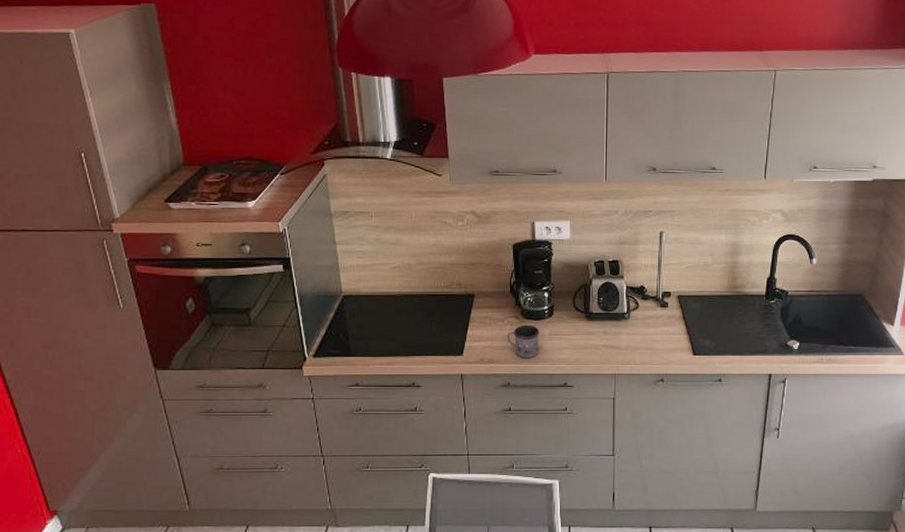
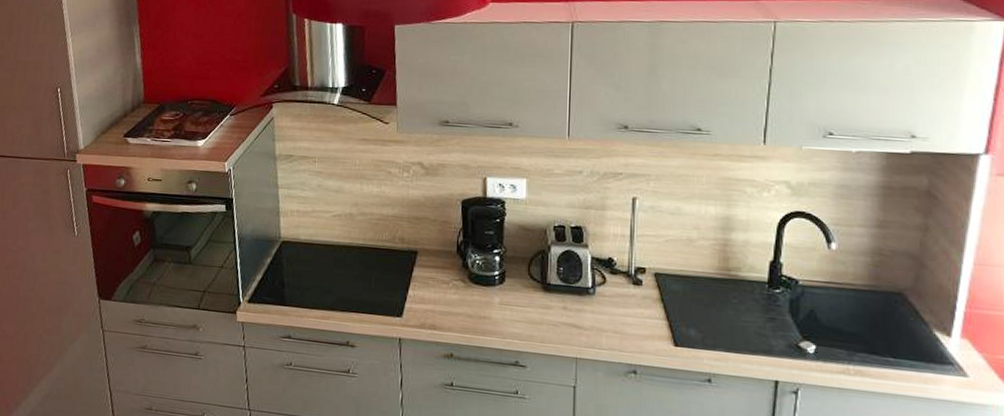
mug: present [507,324,540,359] -> none [451,289,489,329]

